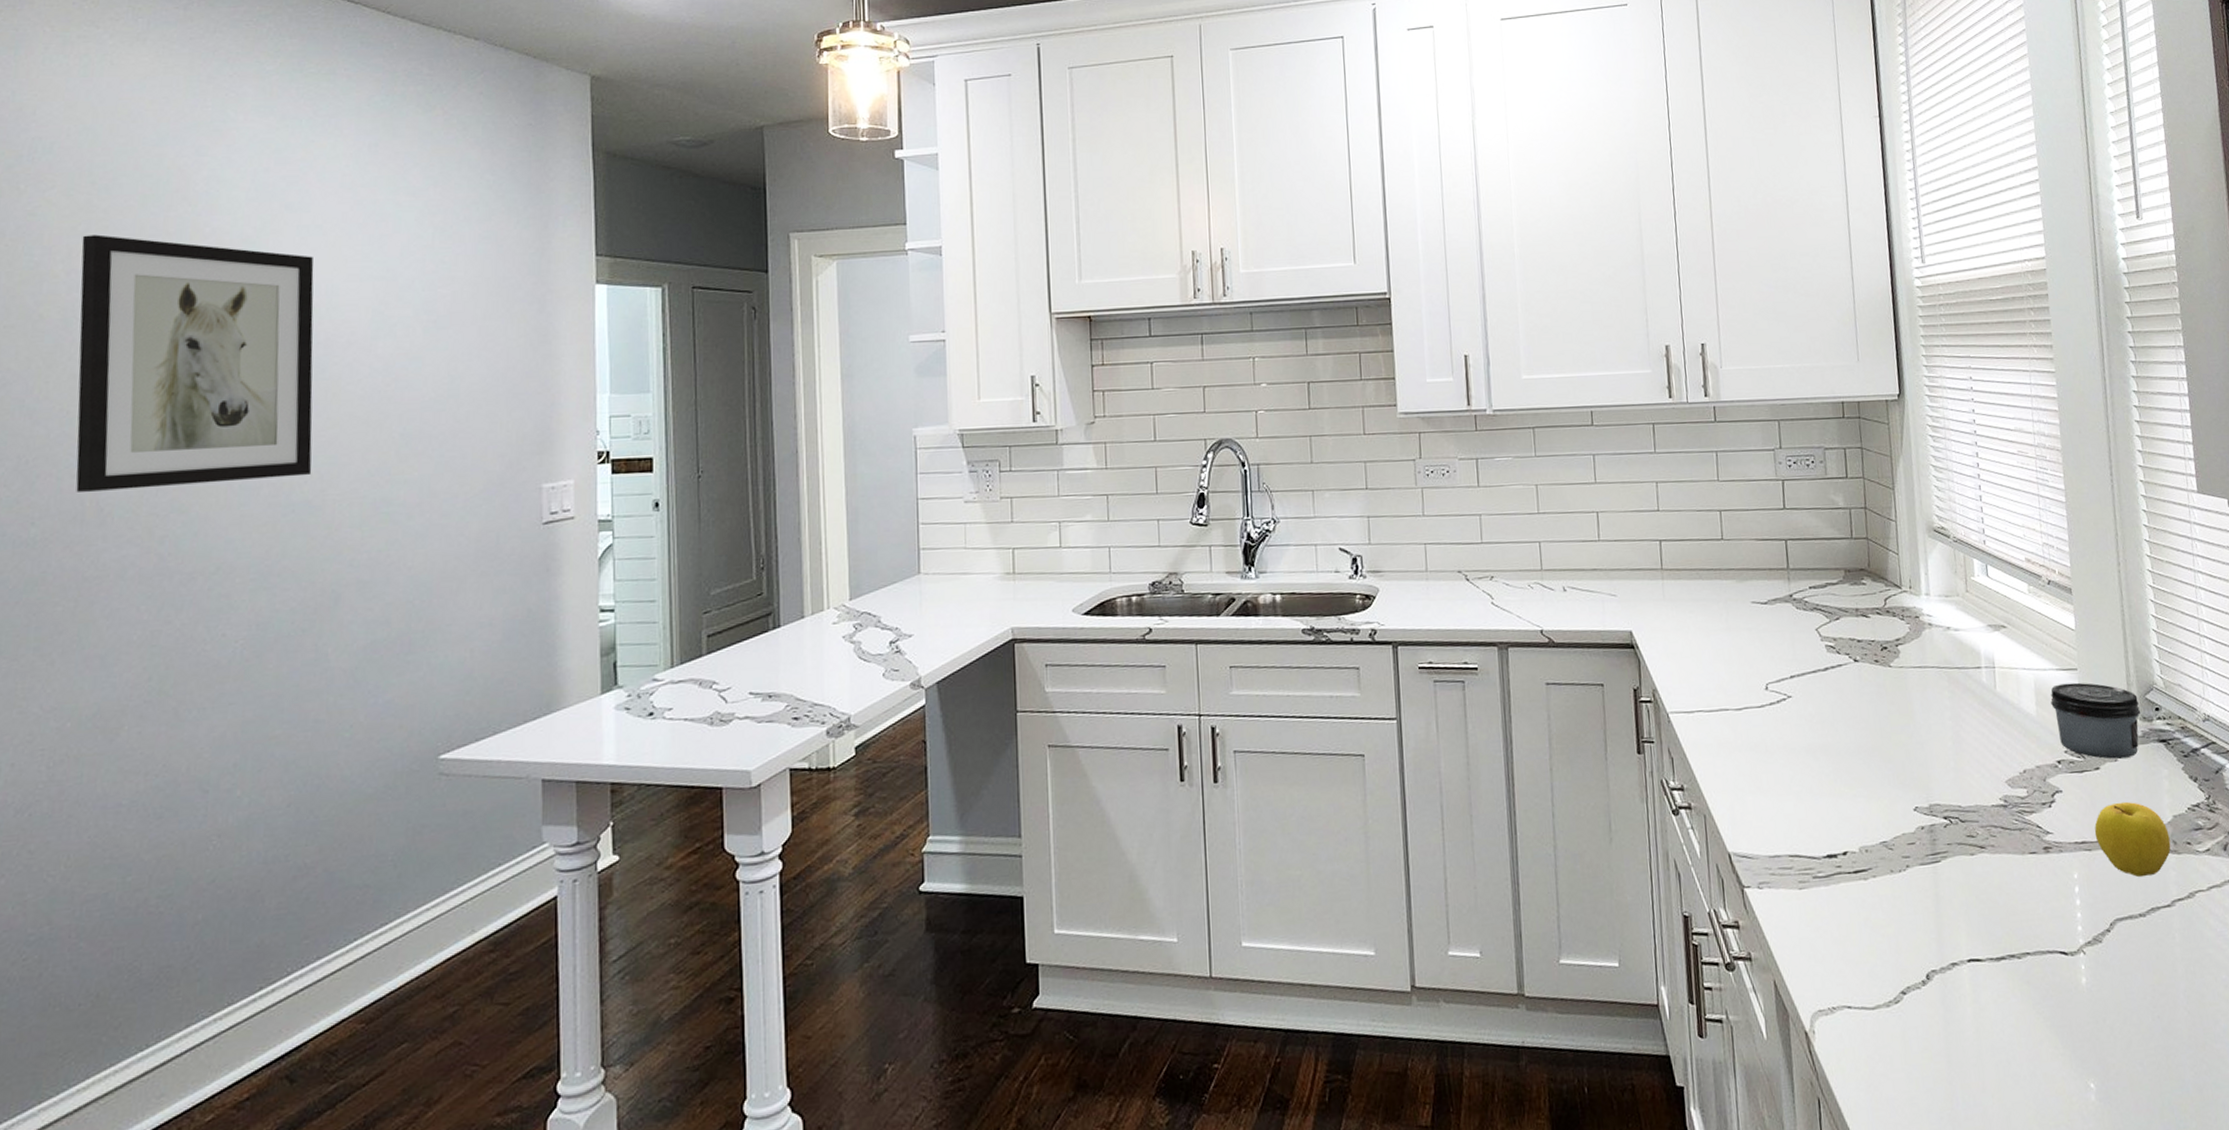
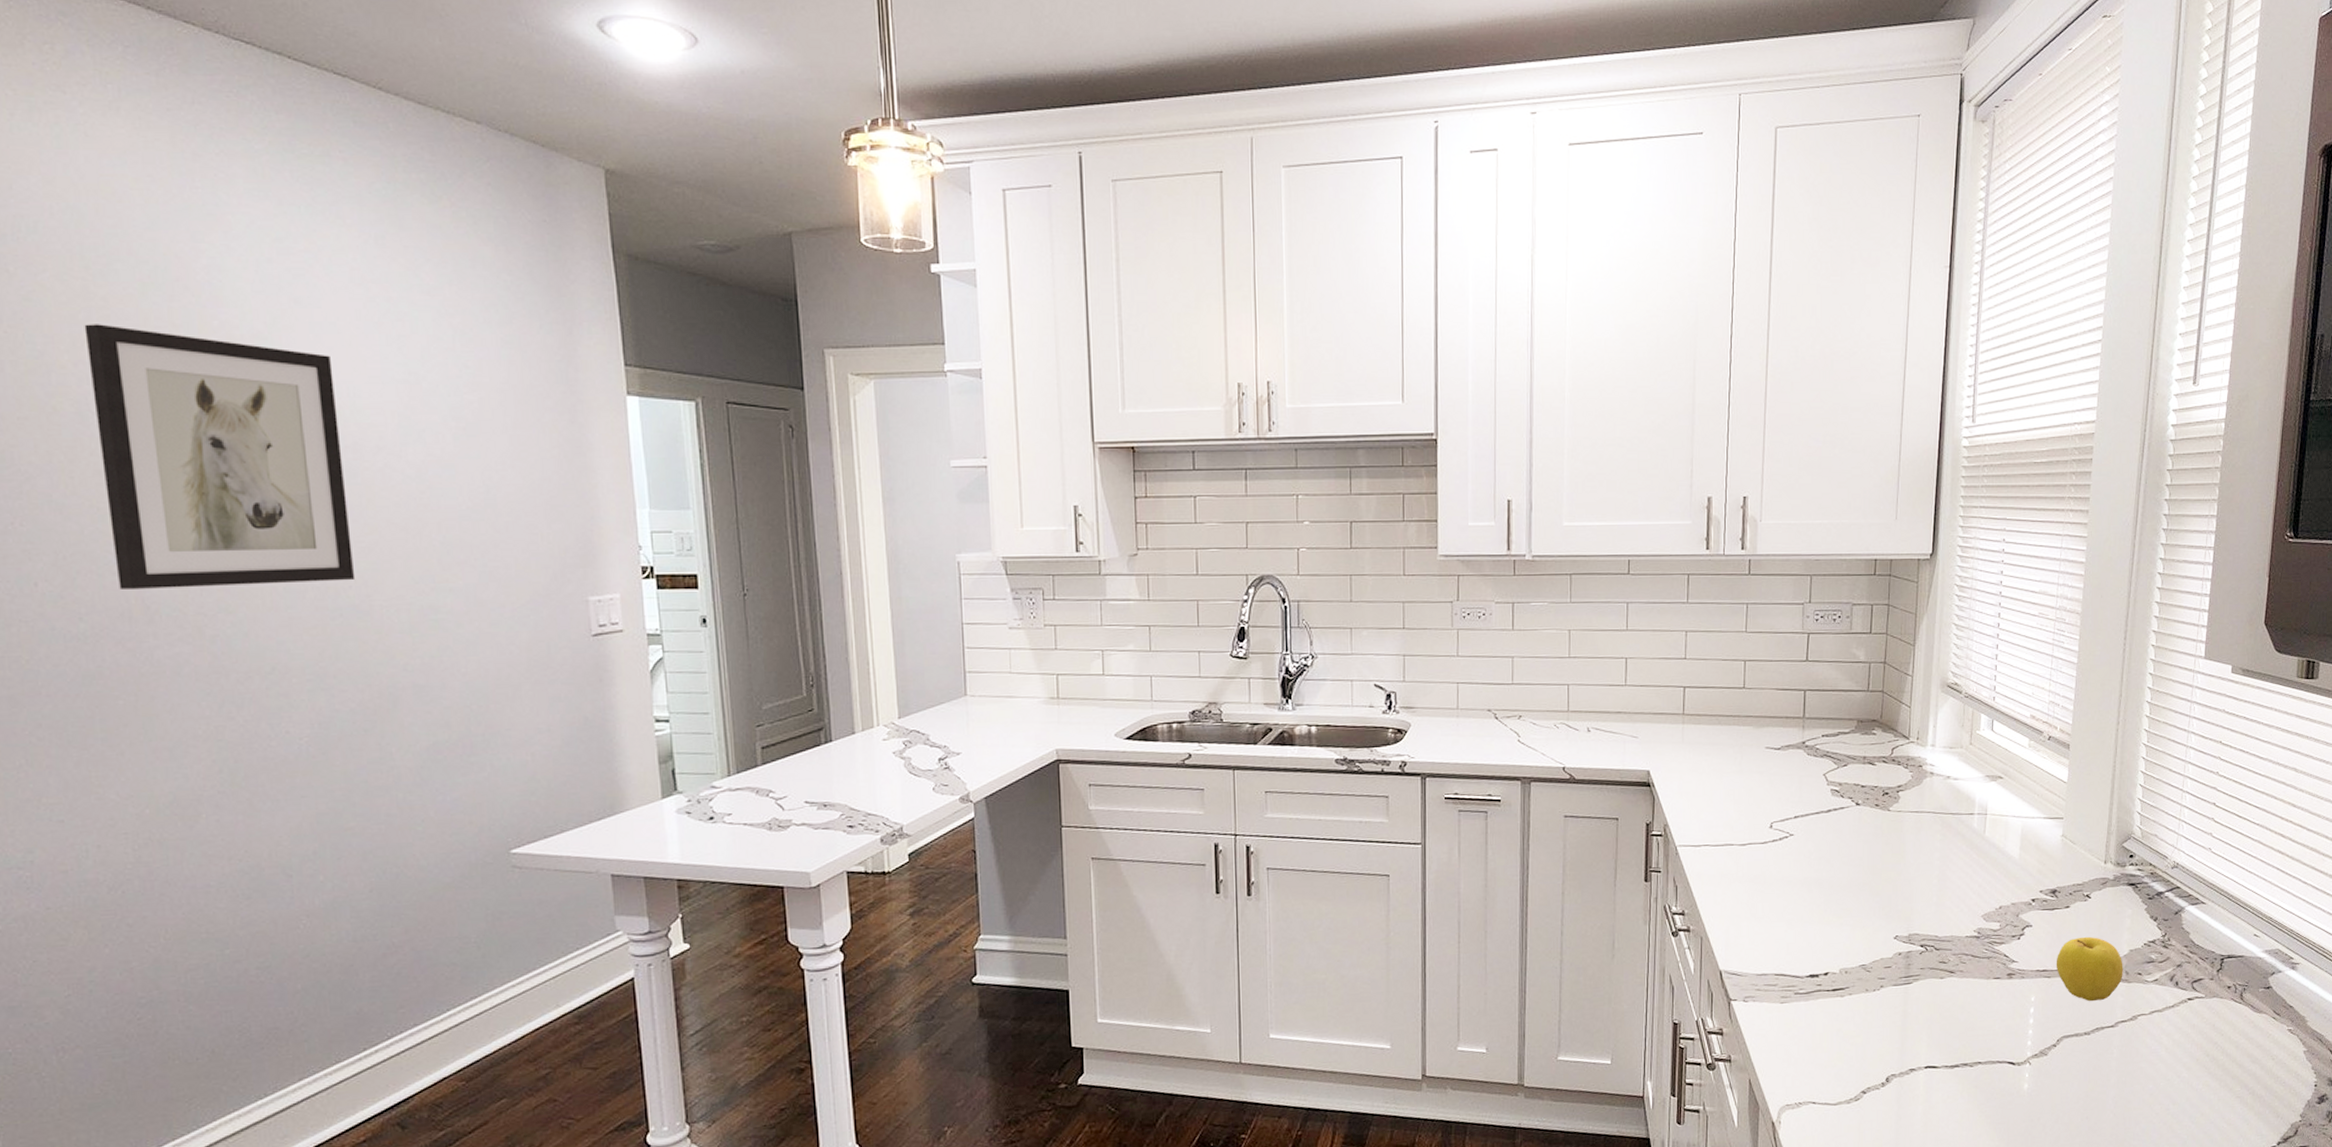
jar: present [2051,682,2141,759] -> none [2034,830,2116,899]

